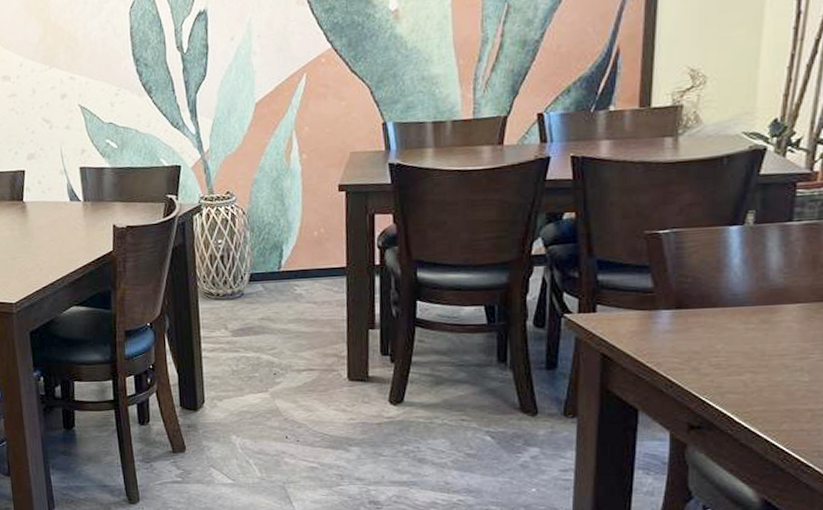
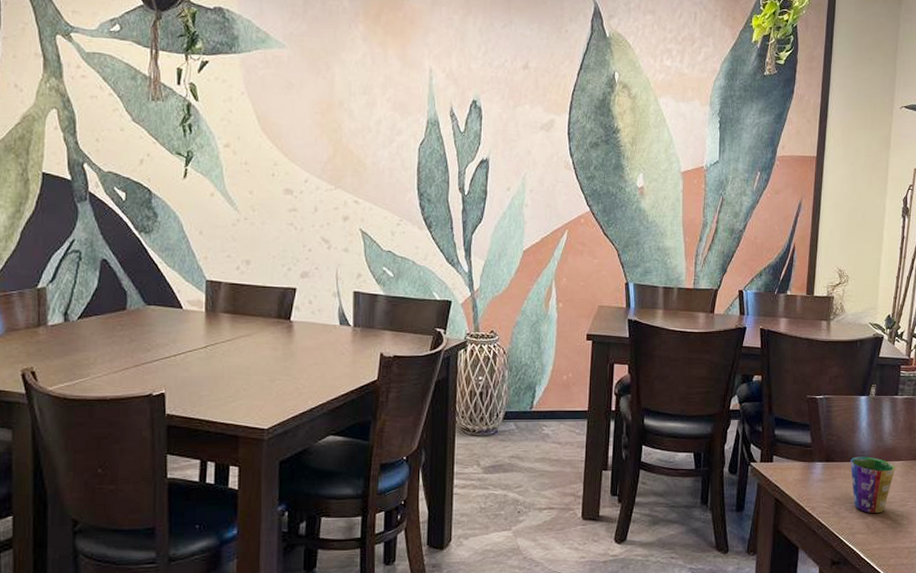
cup: none [715,300,790,369] -> present [850,456,896,514]

